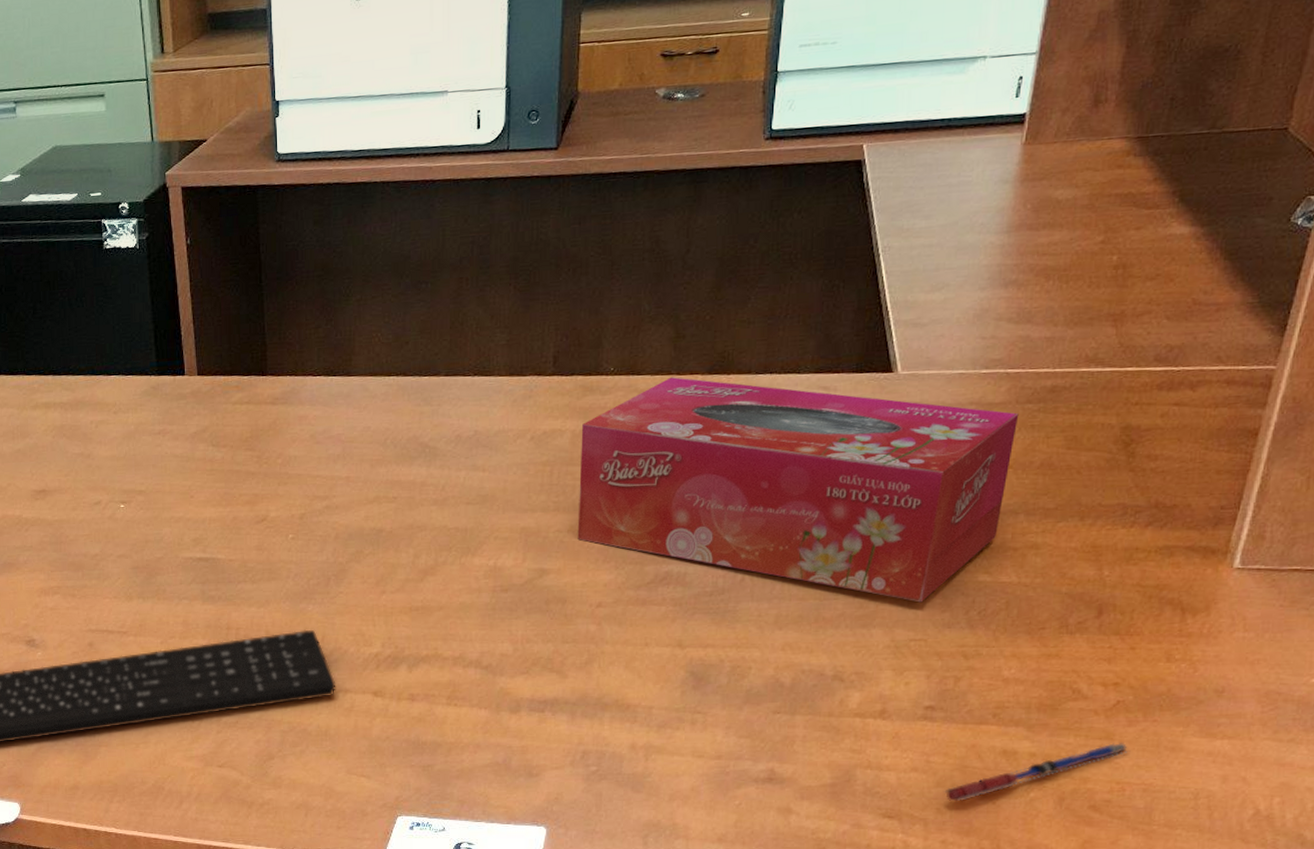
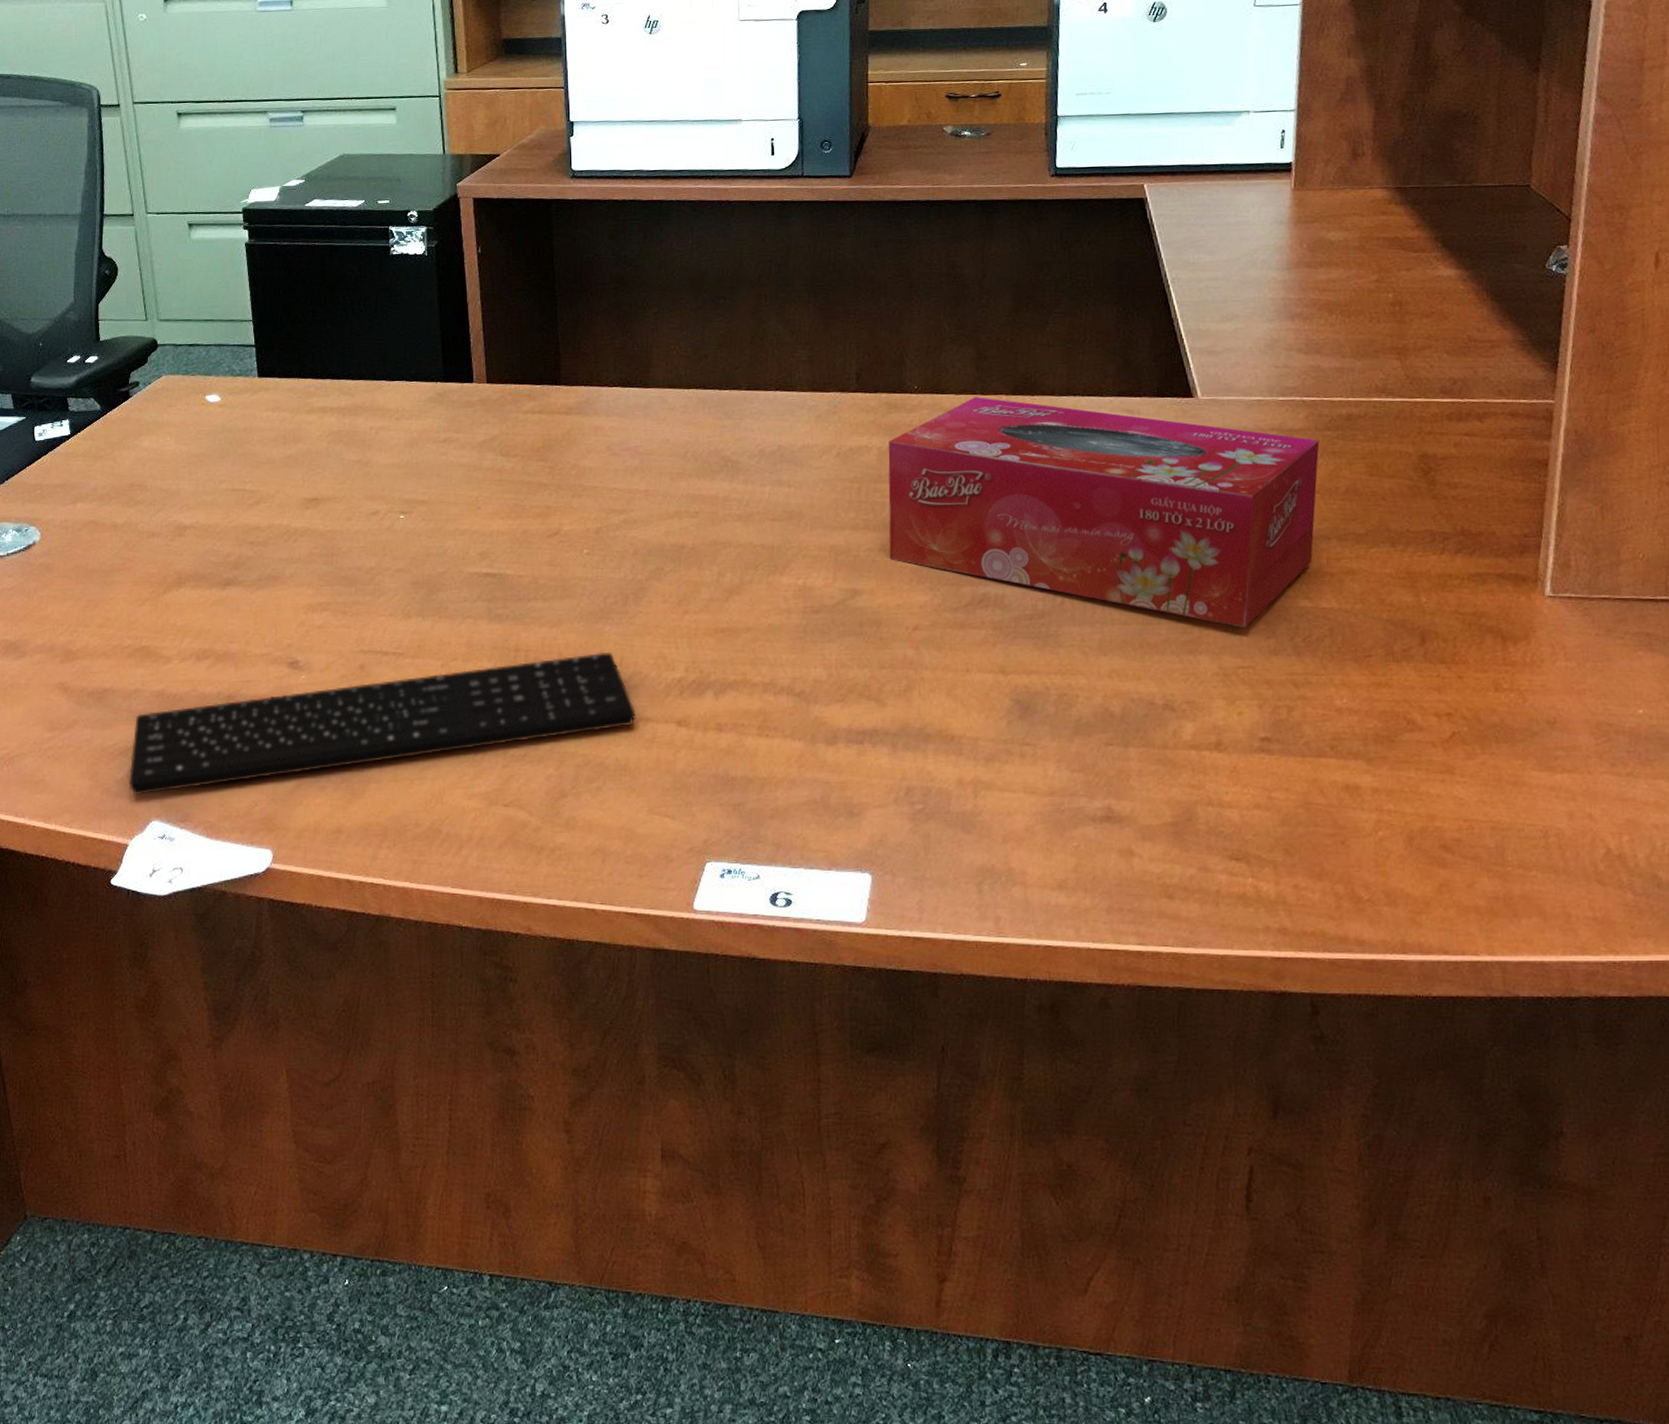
pen: present [943,743,1131,802] -> none [1289,777,1473,842]

